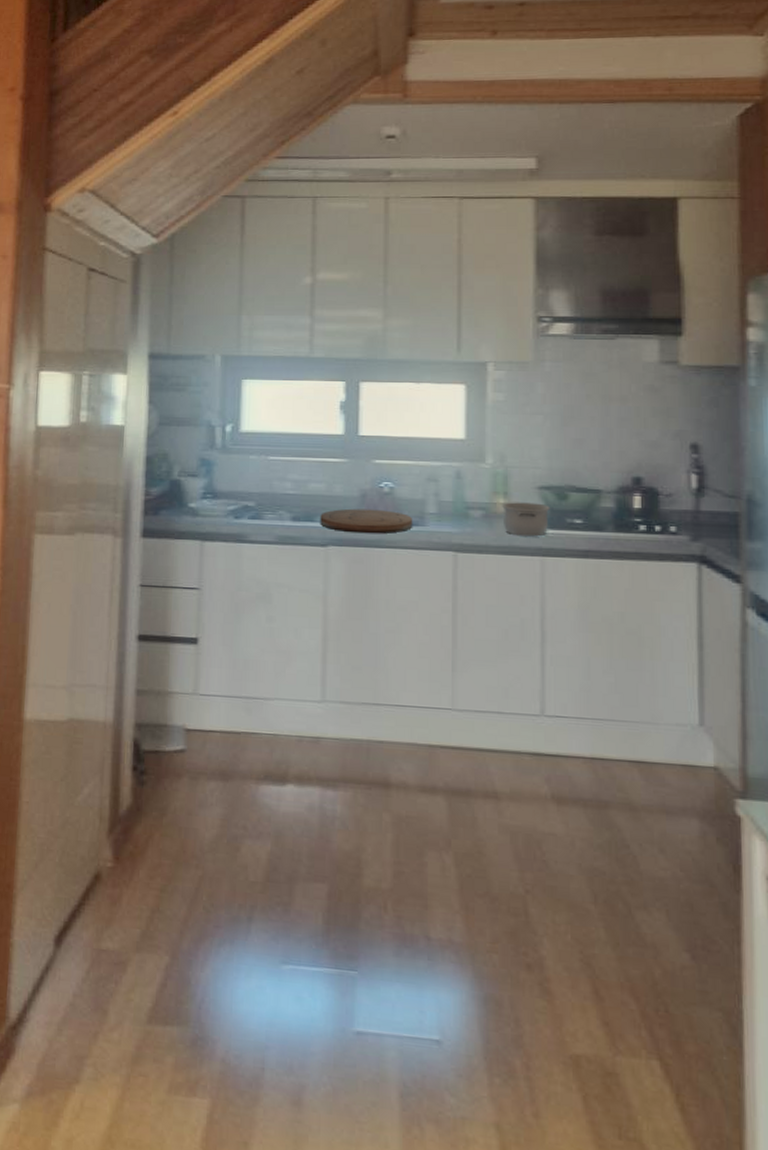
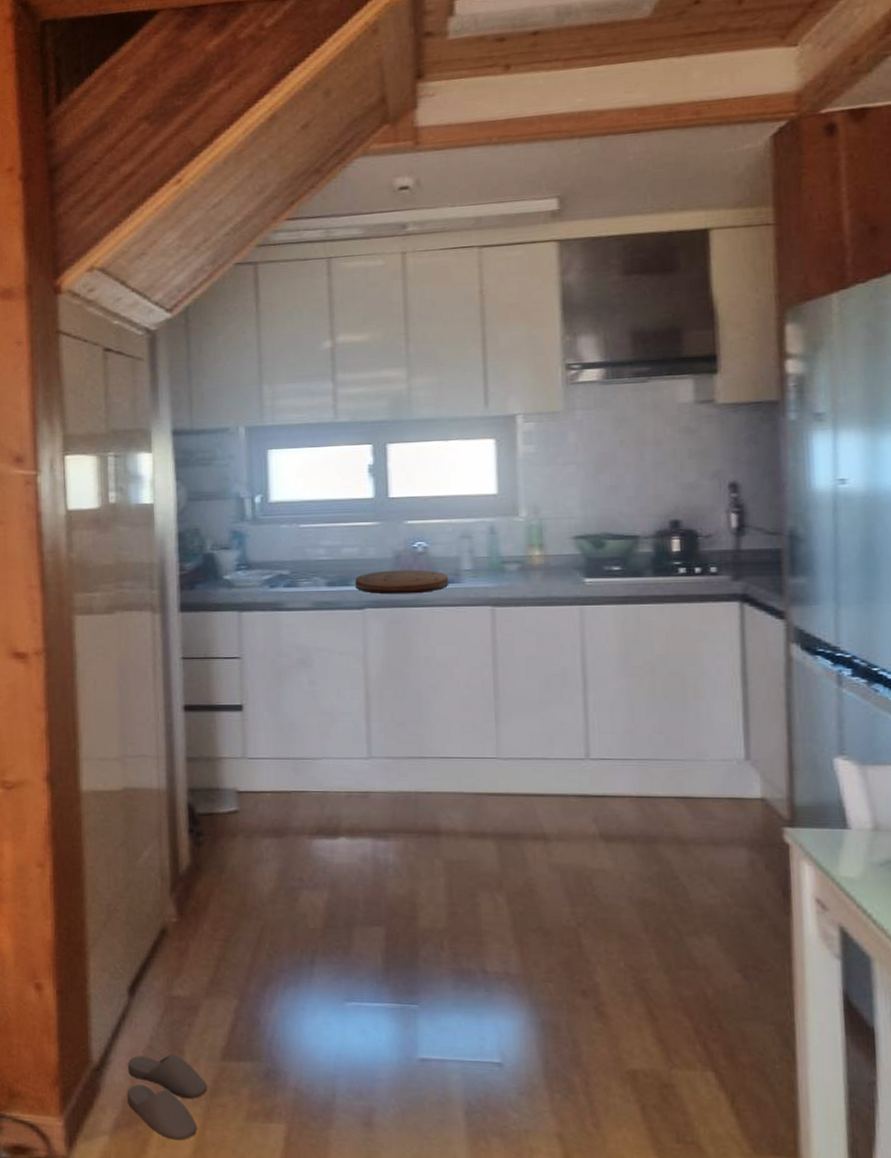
slippers: none [42,1012,130,1113] -> present [126,1052,208,1140]
cooking pot: present [502,502,550,537] -> none [538,552,587,587]

